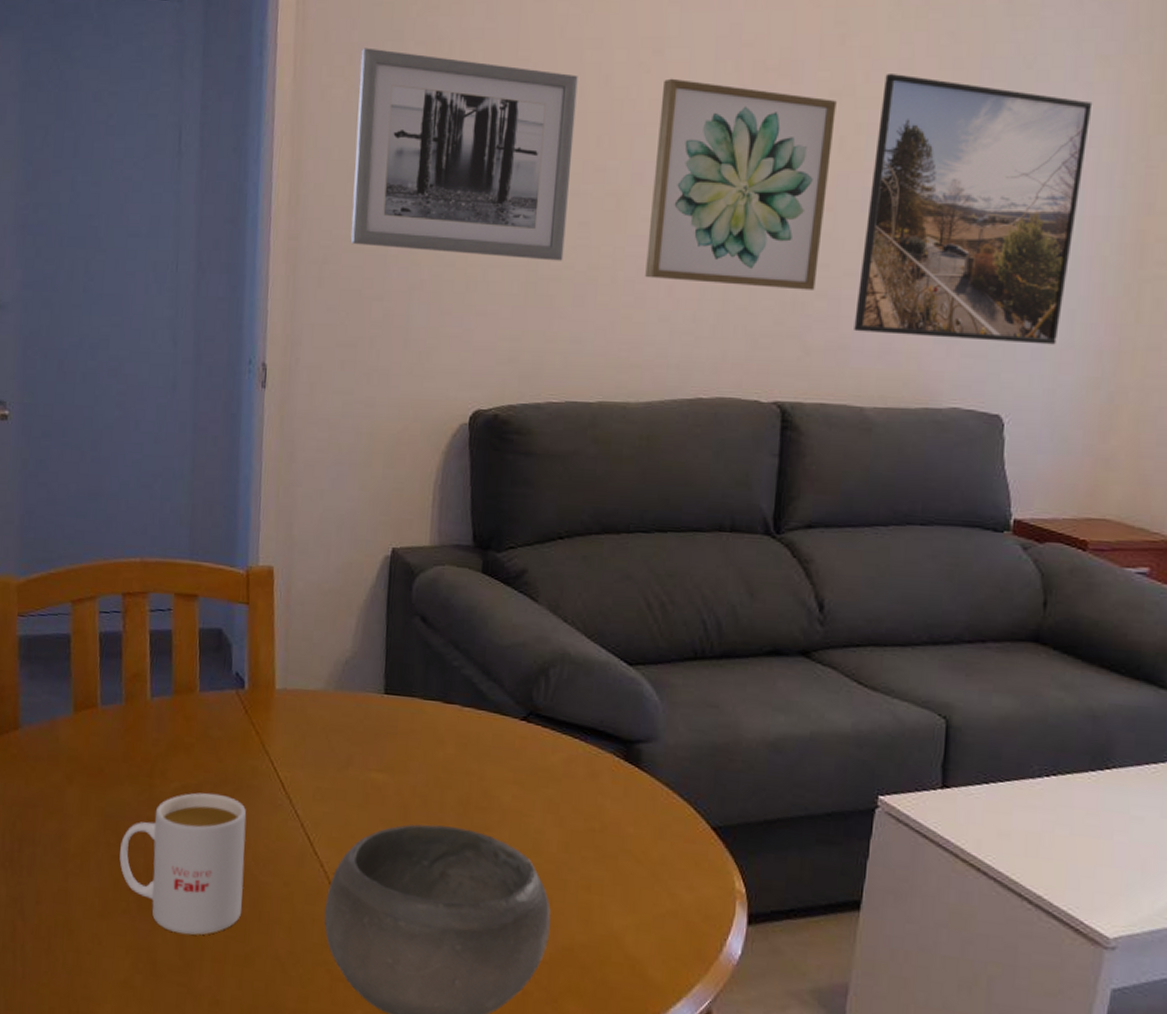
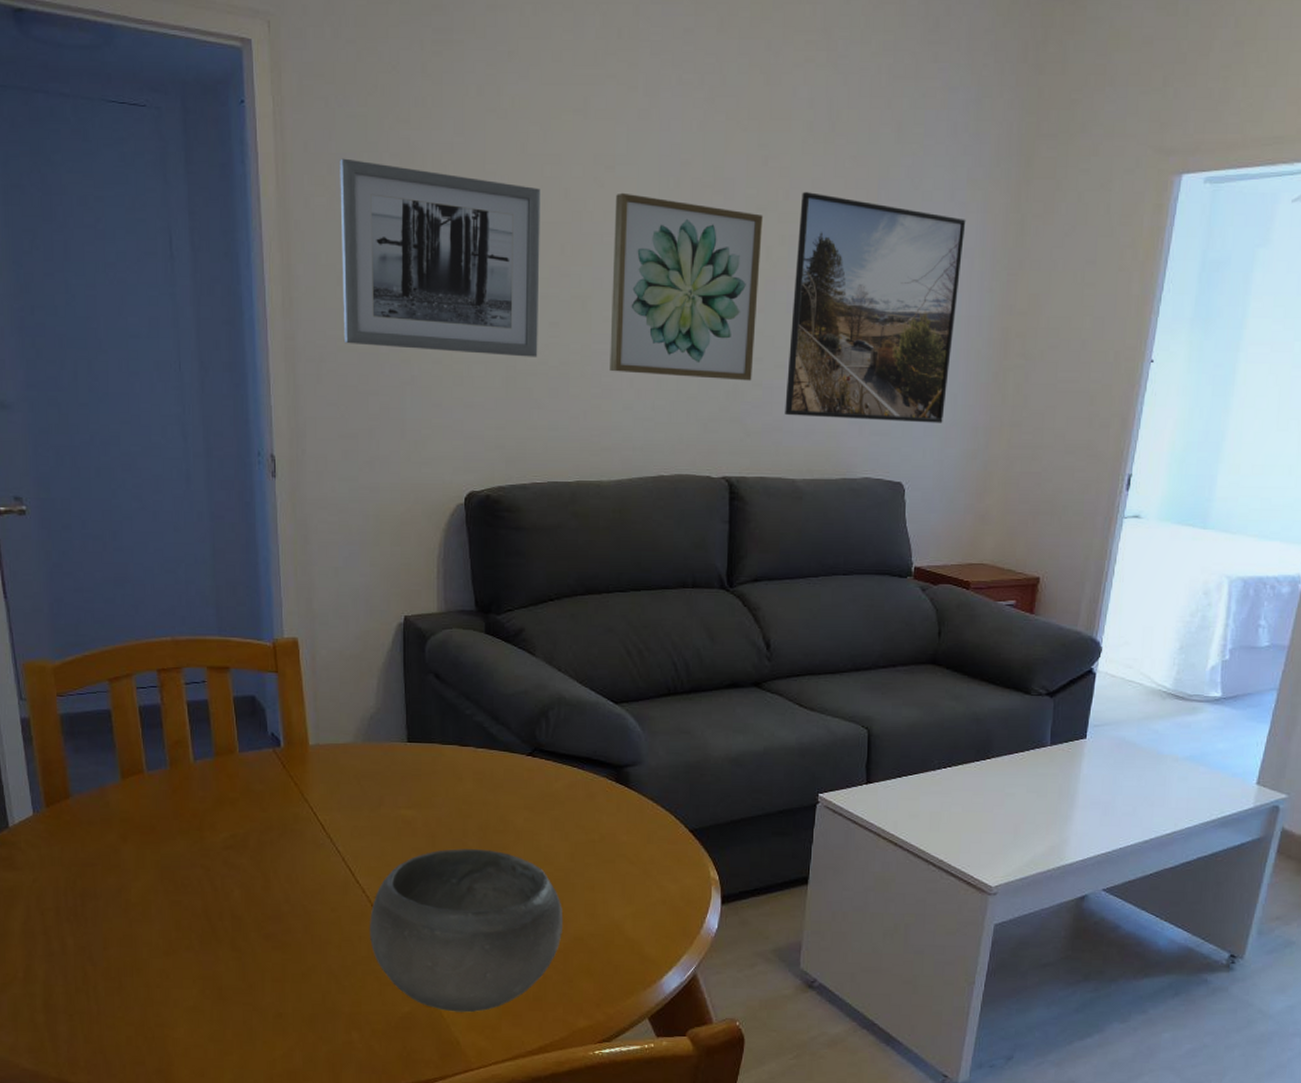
mug: present [119,792,247,935] -> none [178,839,296,962]

